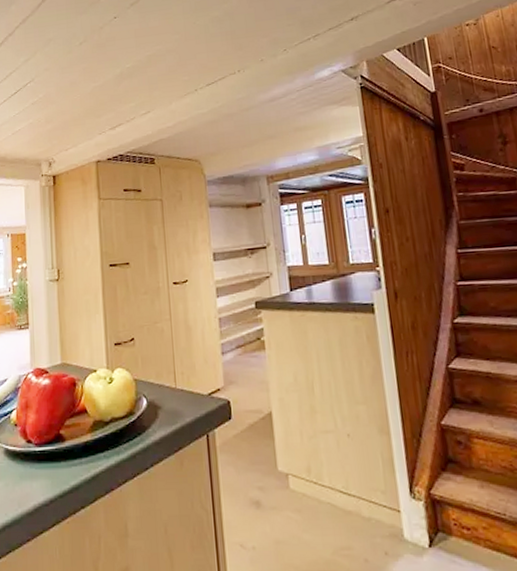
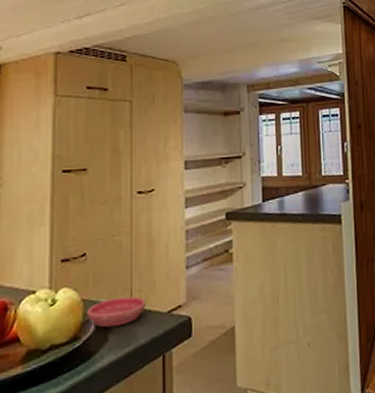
saucer: none [139,378,189,406] -> present [87,296,147,328]

